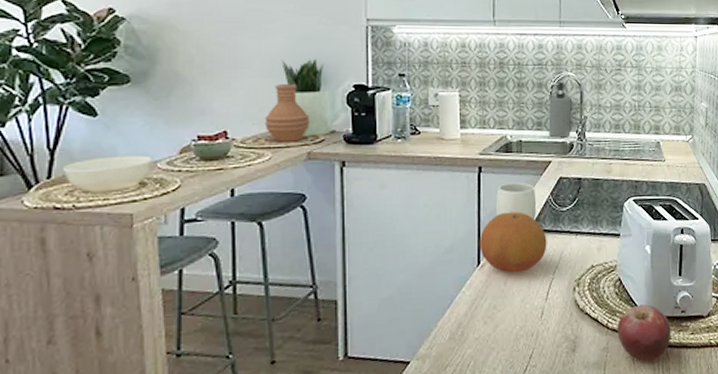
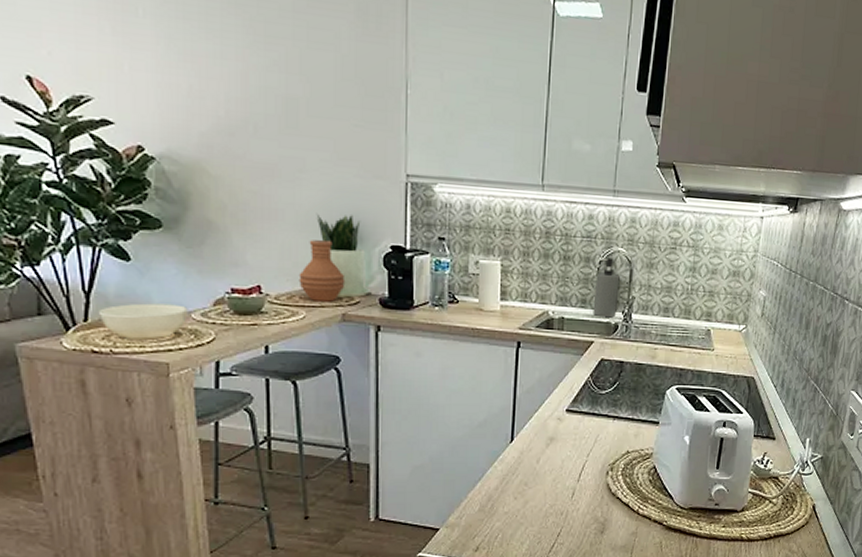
fruit: present [479,212,547,273] -> none [513,391,583,452]
mug: present [495,182,537,221] -> none [532,360,575,401]
fruit: present [617,304,671,361] -> none [647,494,703,549]

